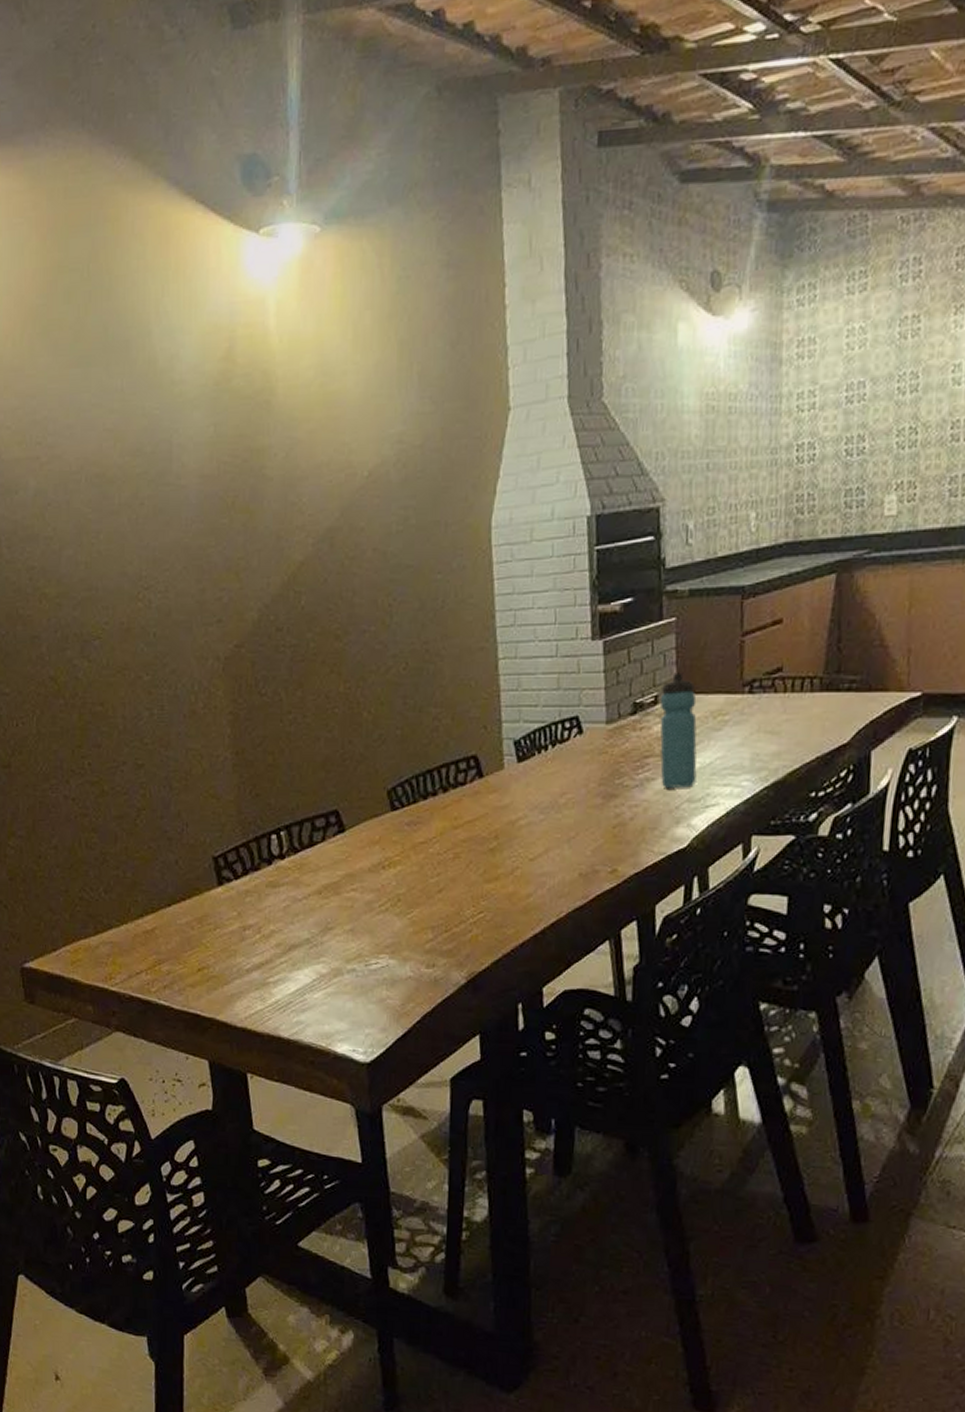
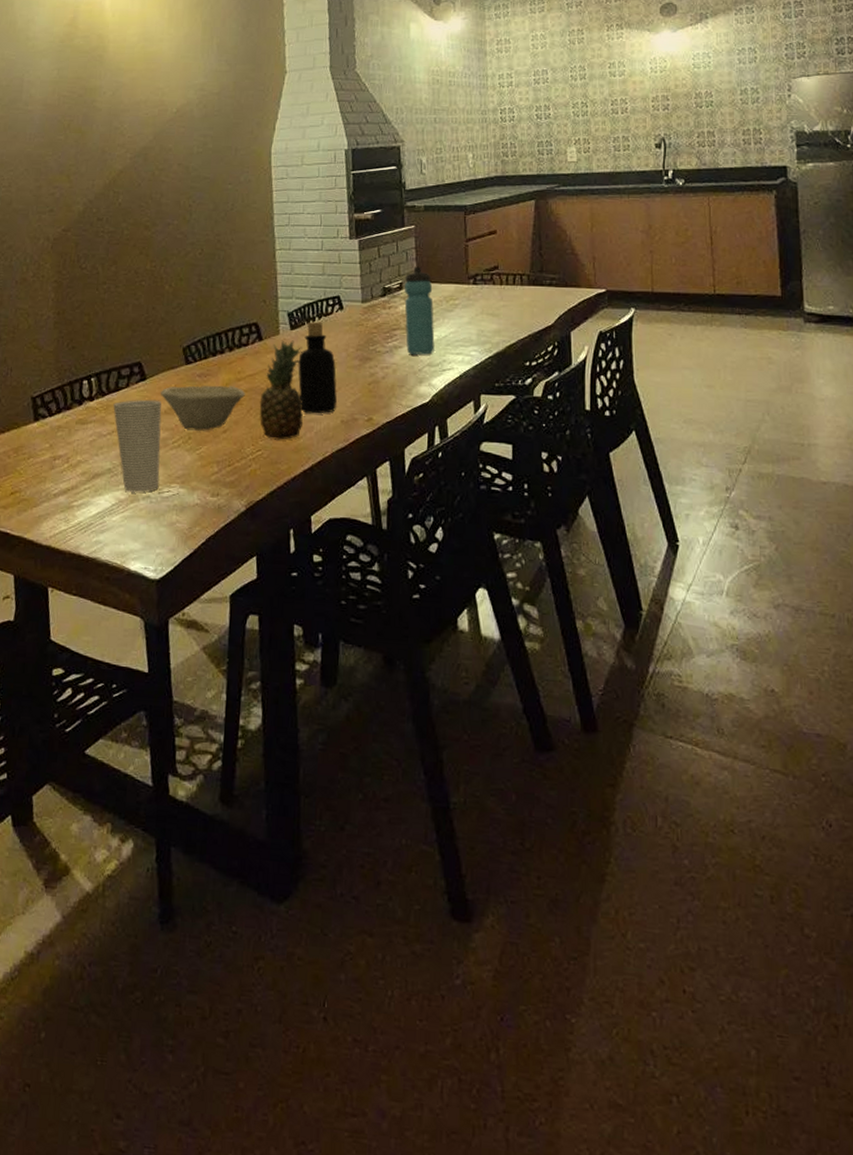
cup: none [308,855,366,965] -> present [113,399,162,492]
bowl: none [362,835,465,891] -> present [160,385,246,431]
fruit: none [480,776,533,899] -> present [259,340,303,440]
bottle: none [526,750,575,866] -> present [298,321,338,414]

